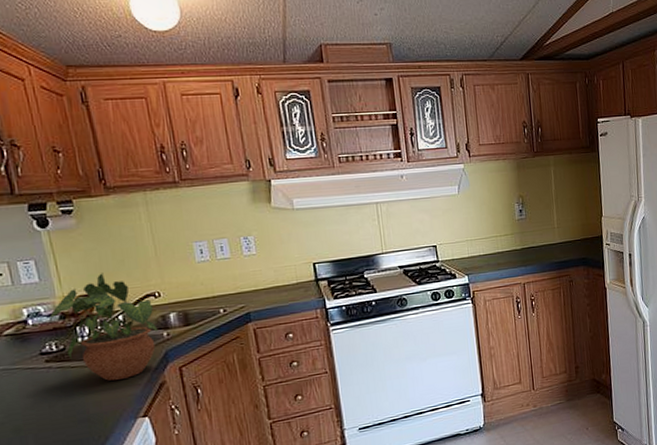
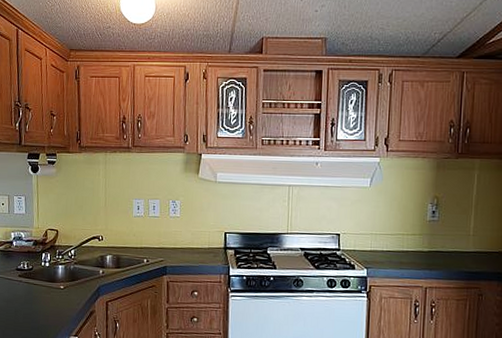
potted plant: present [48,273,159,381] -> none [26,214,97,302]

